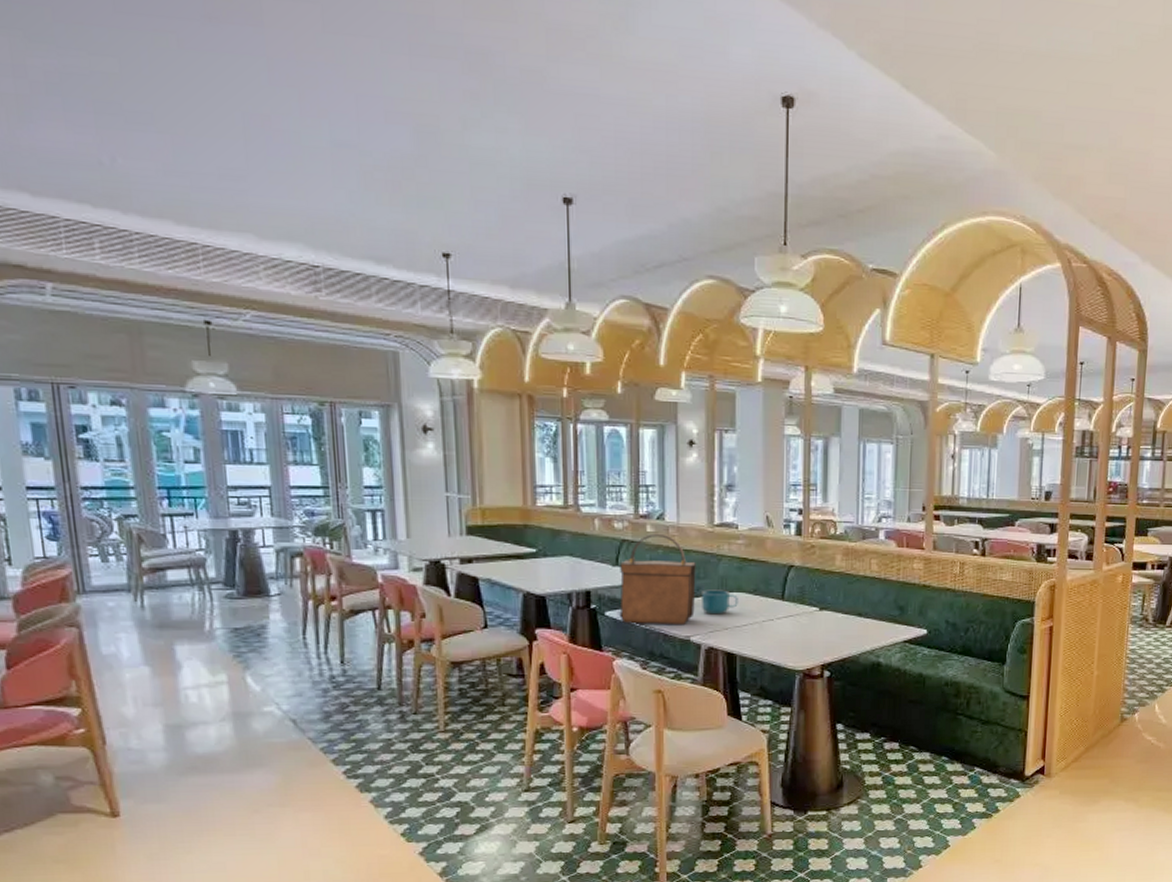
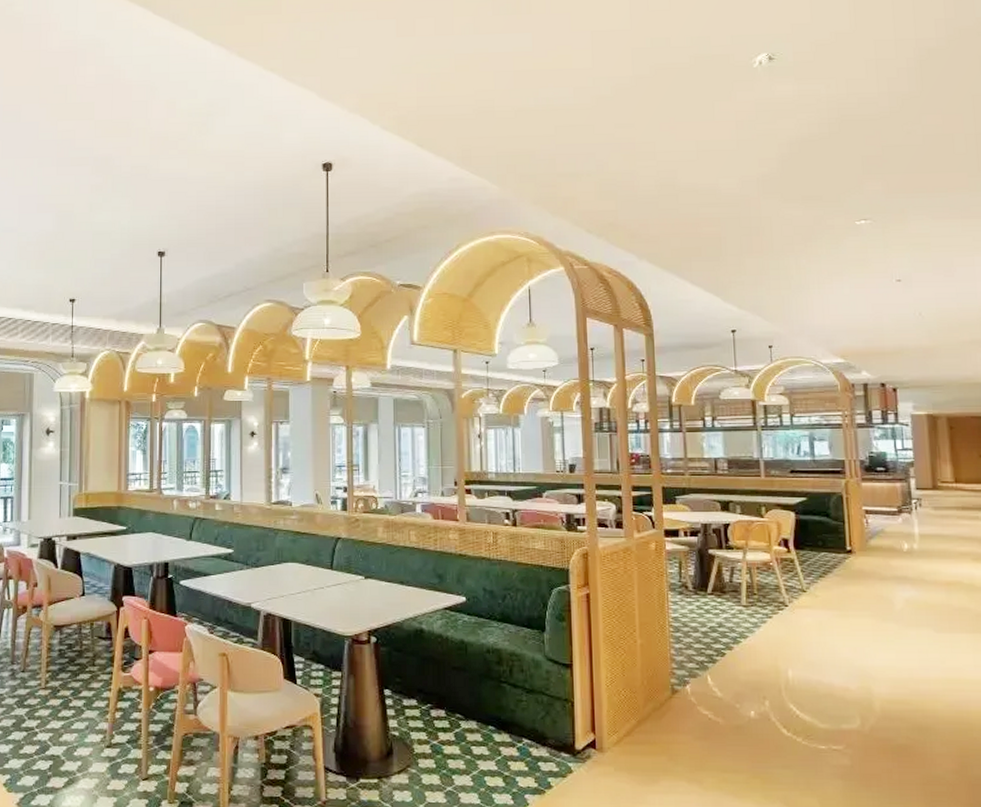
handbag: present [620,533,696,626] -> none [193,511,256,593]
cup: present [702,589,738,615] -> none [261,560,292,583]

